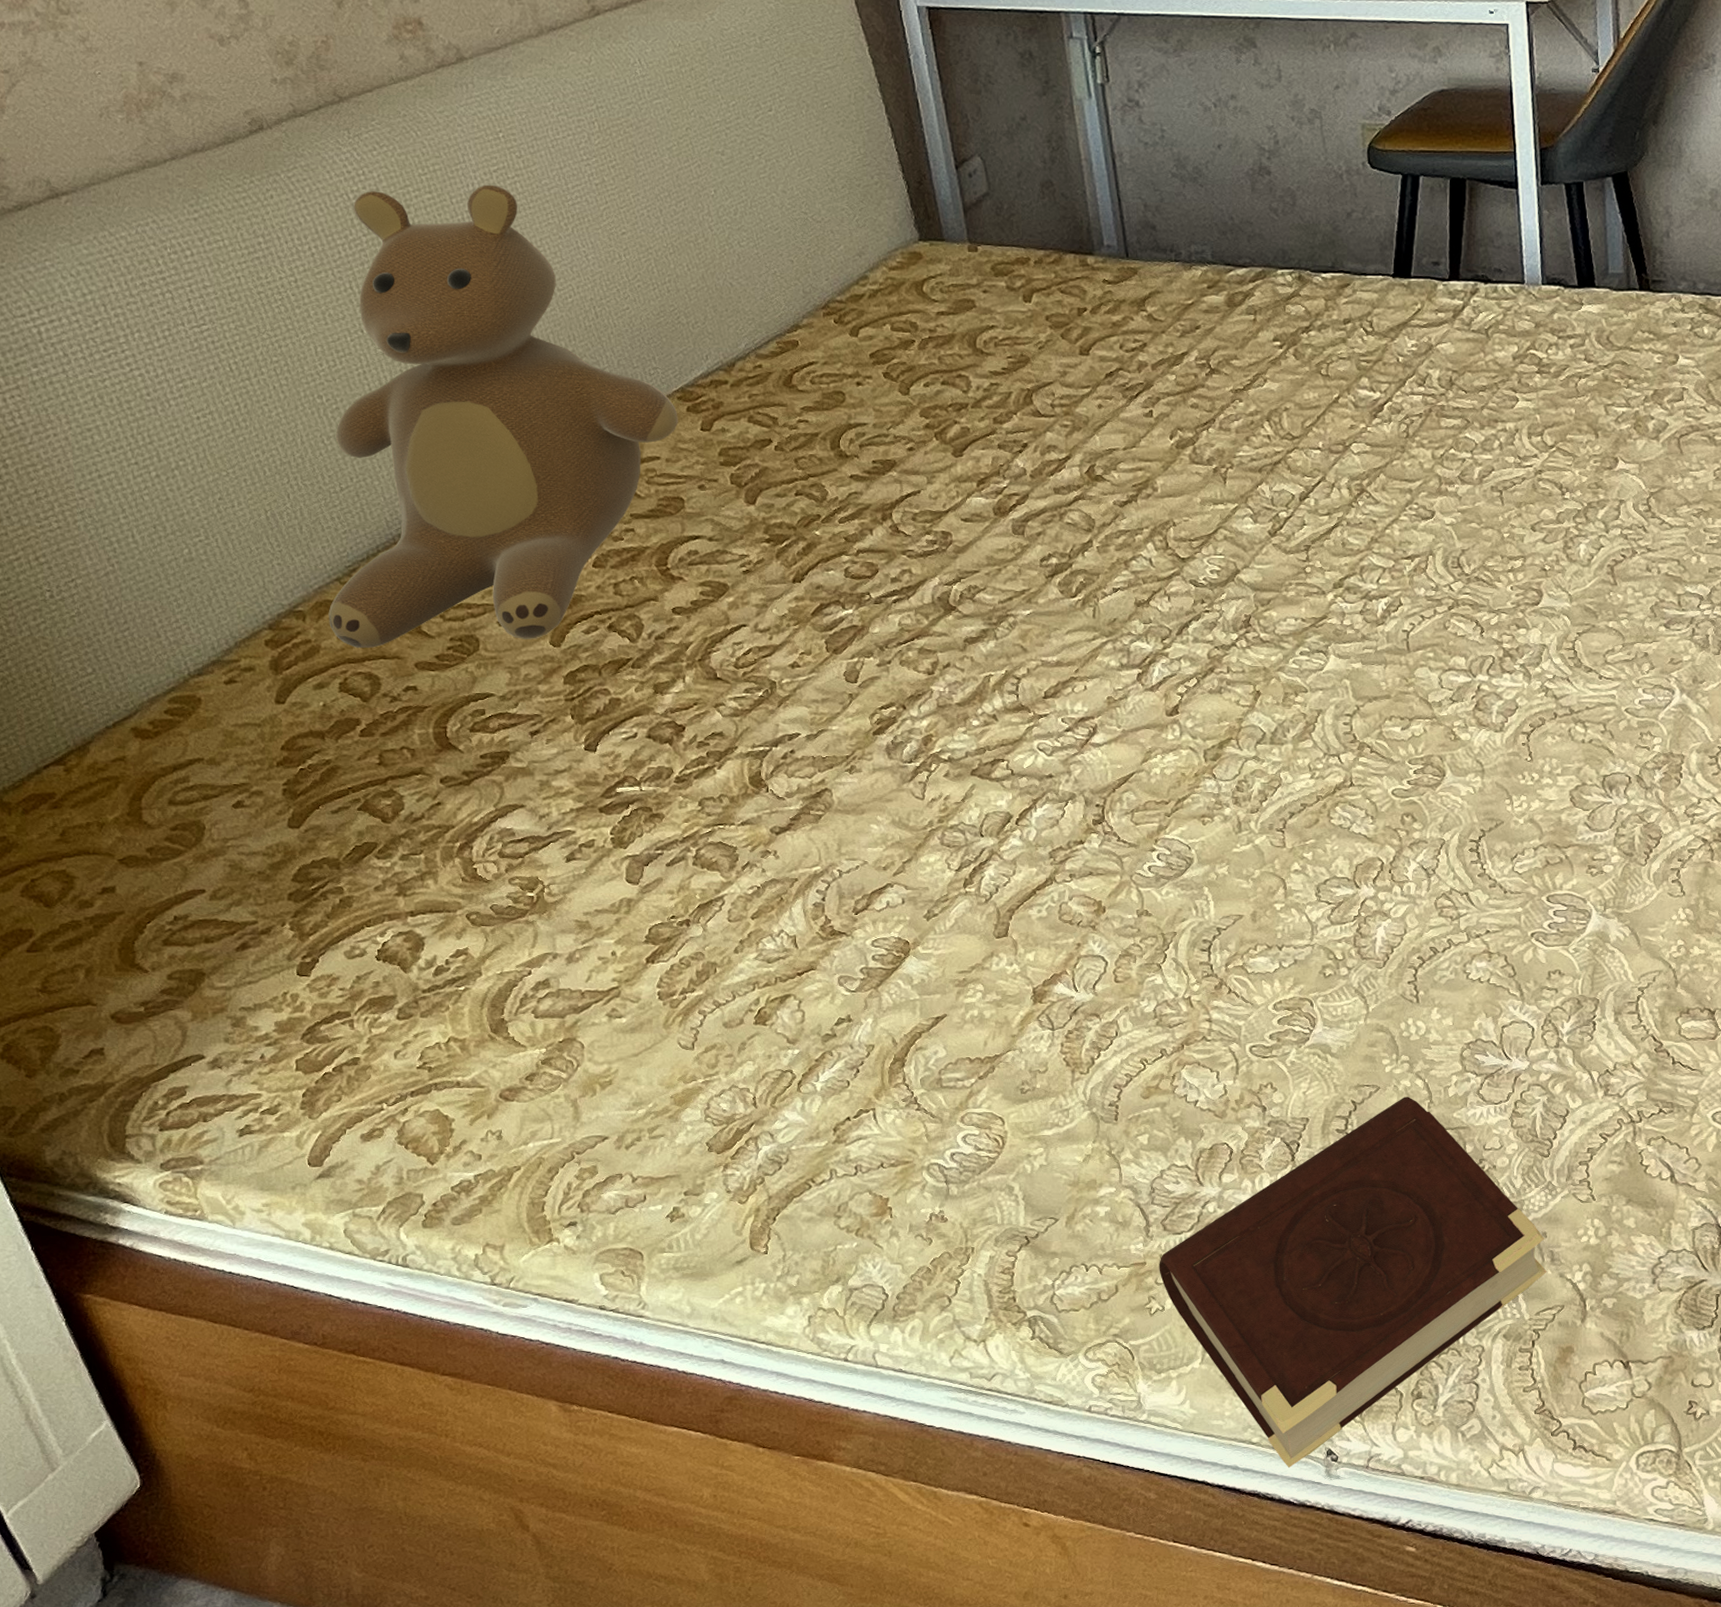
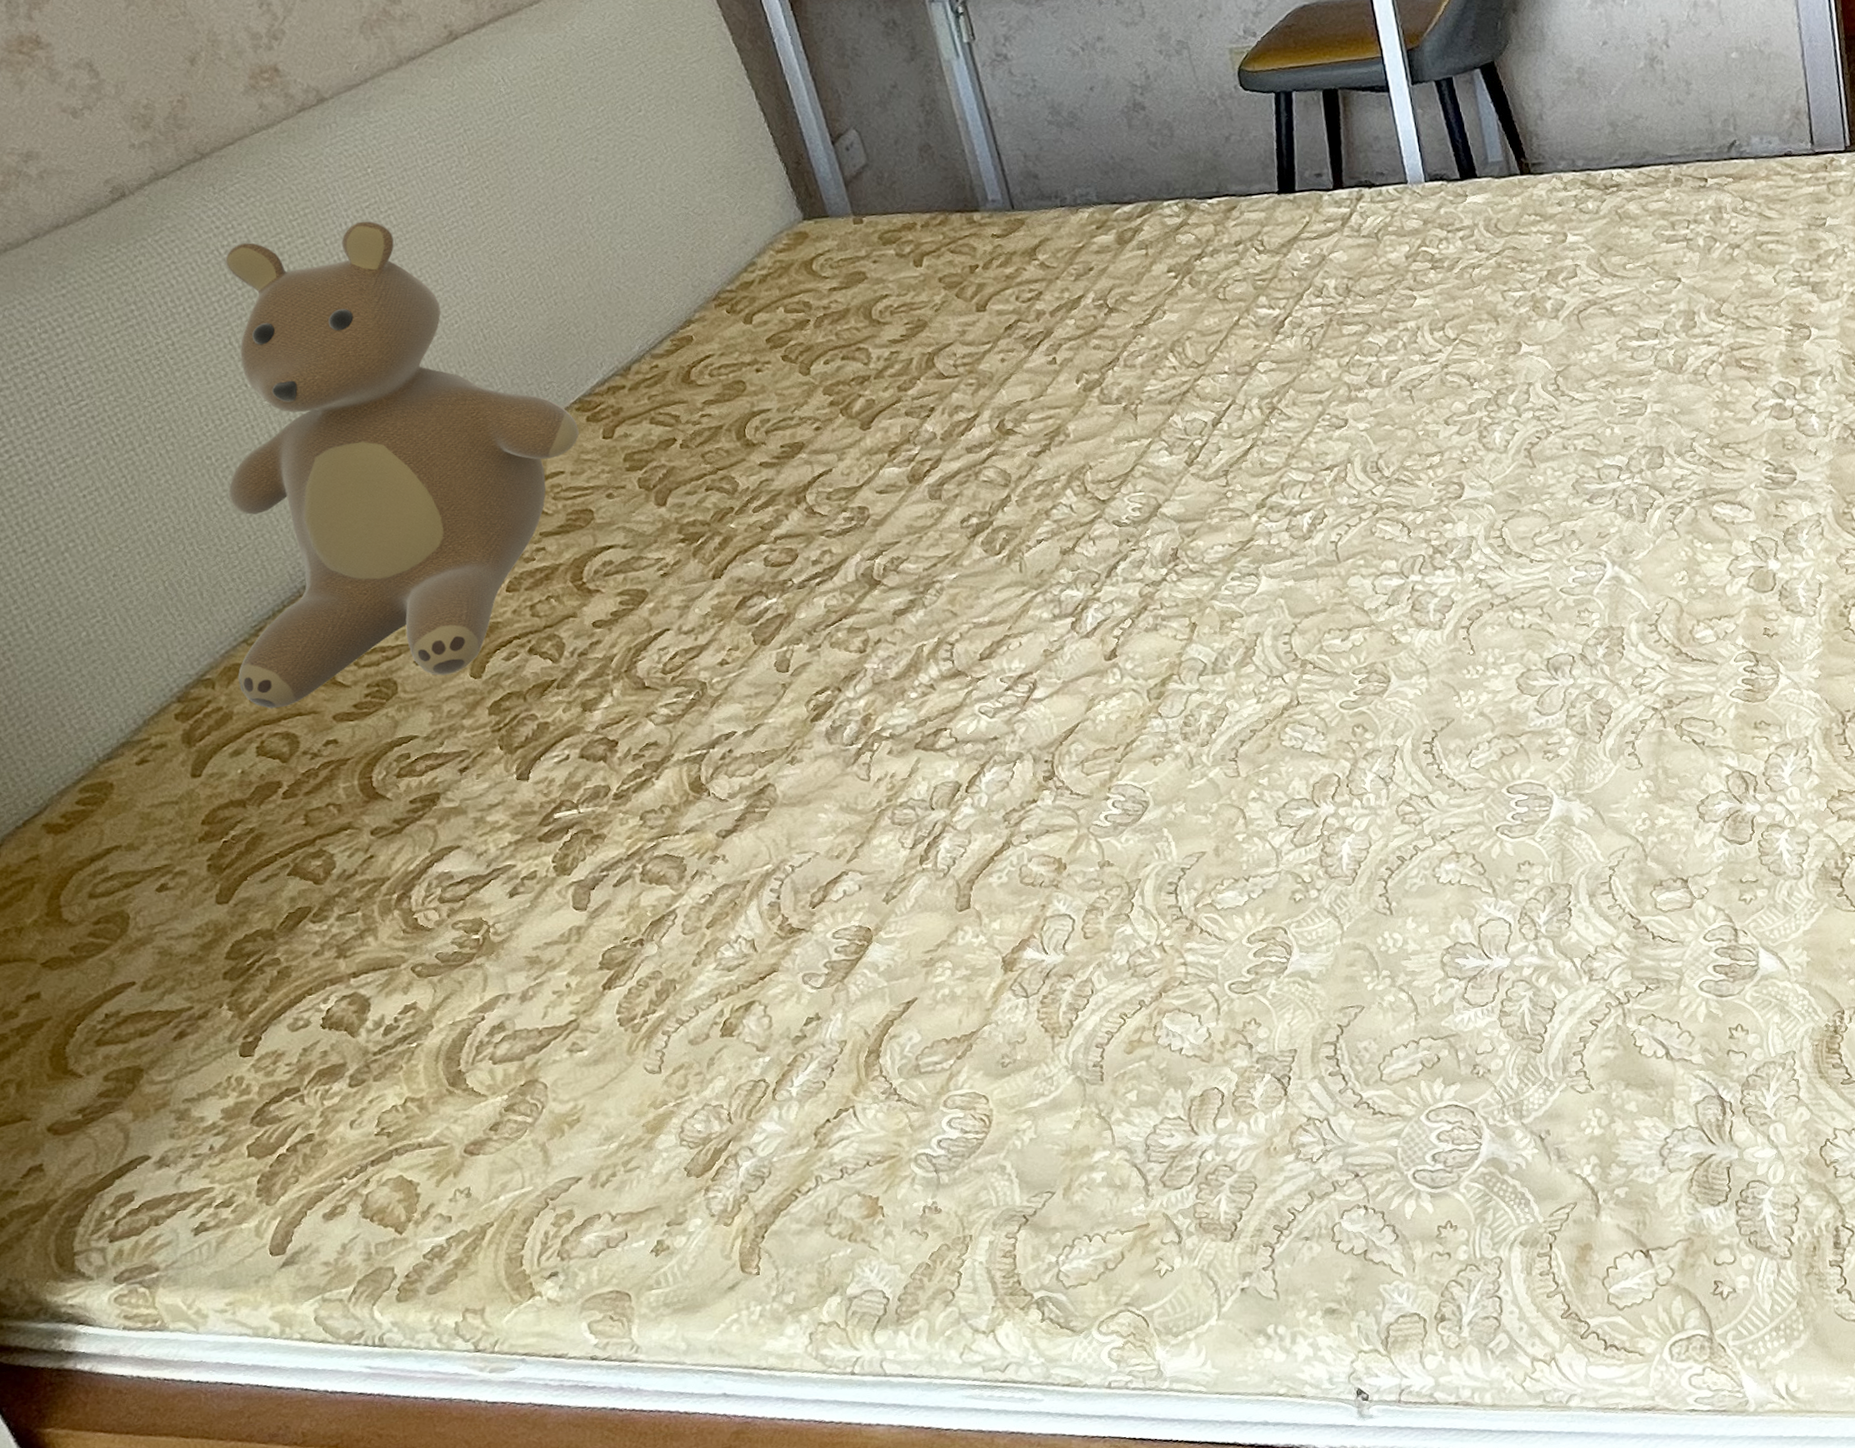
book: present [1159,1097,1547,1468] -> none [1162,1012,1555,1415]

